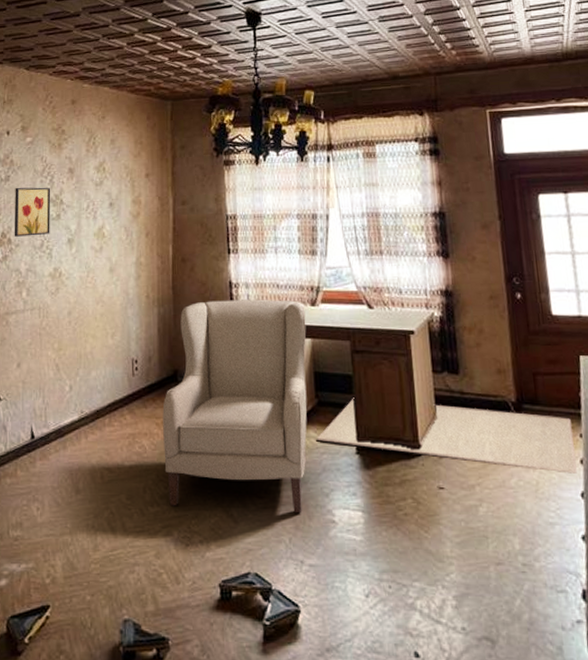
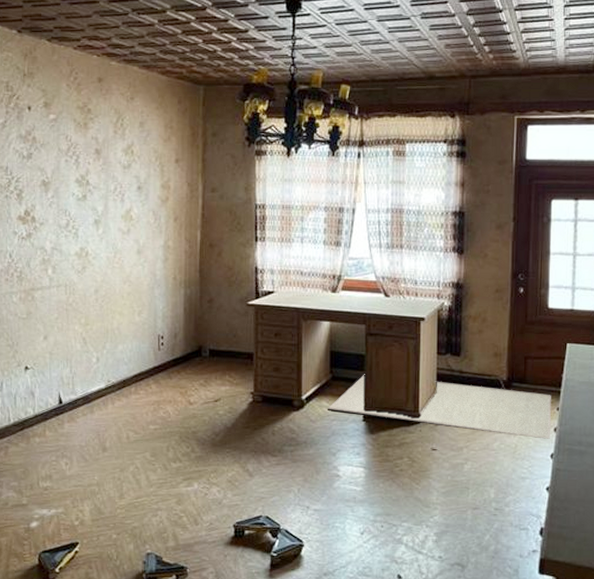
wall art: present [14,187,51,237] -> none [38,165,77,215]
chair: present [162,299,307,514] -> none [187,284,326,469]

